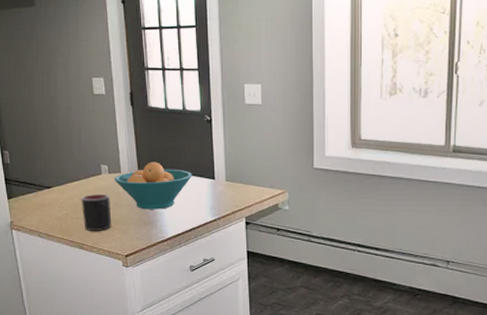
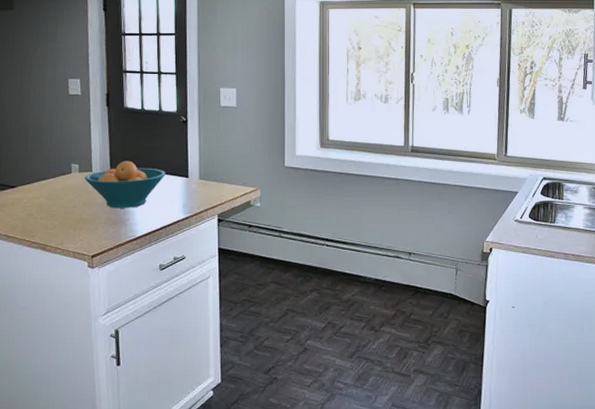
mug: present [81,194,112,231] -> none [47,193,80,231]

